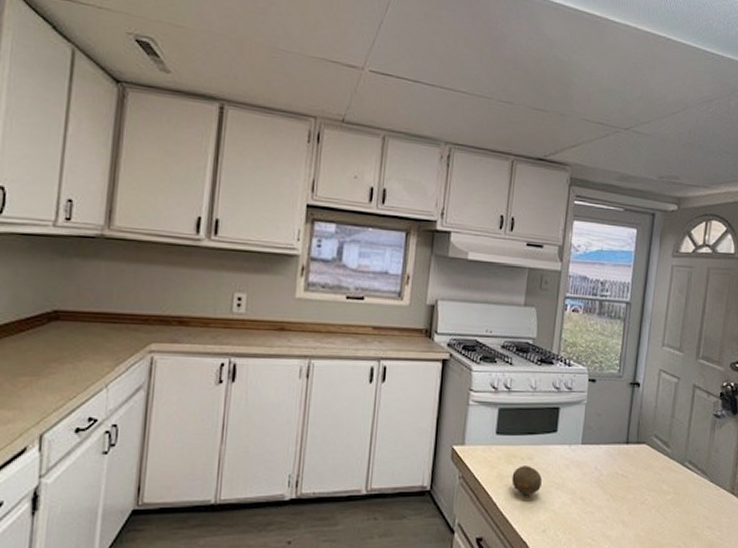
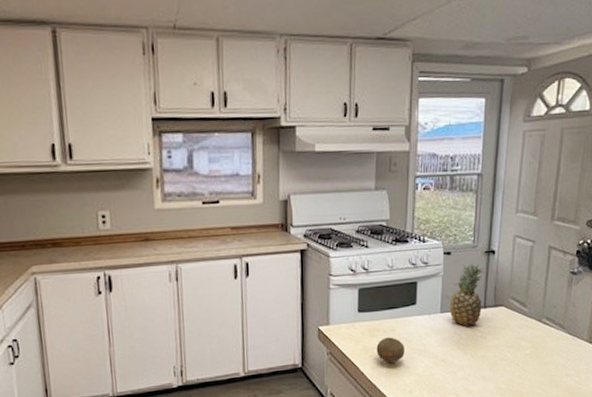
fruit: none [591,393,628,462] -> present [449,263,484,326]

